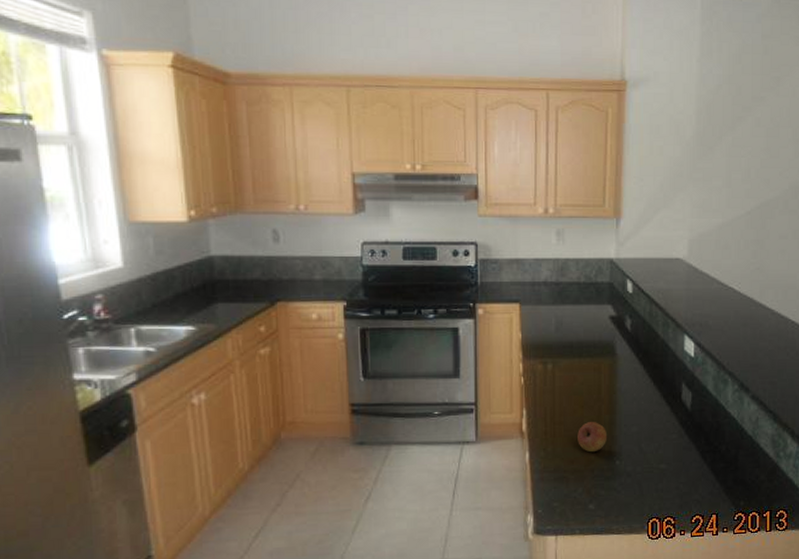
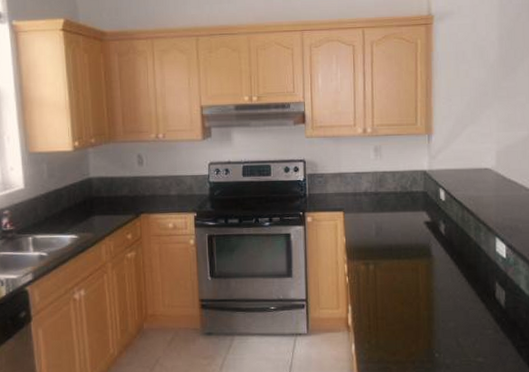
fruit: present [577,422,606,453] -> none [398,317,426,346]

